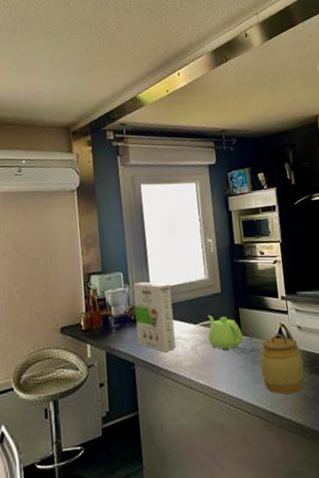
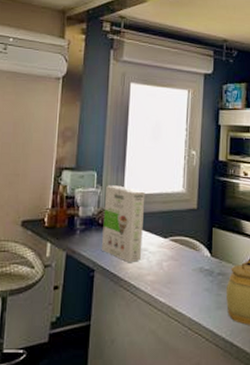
teapot: present [207,314,243,350] -> none [176,230,212,269]

